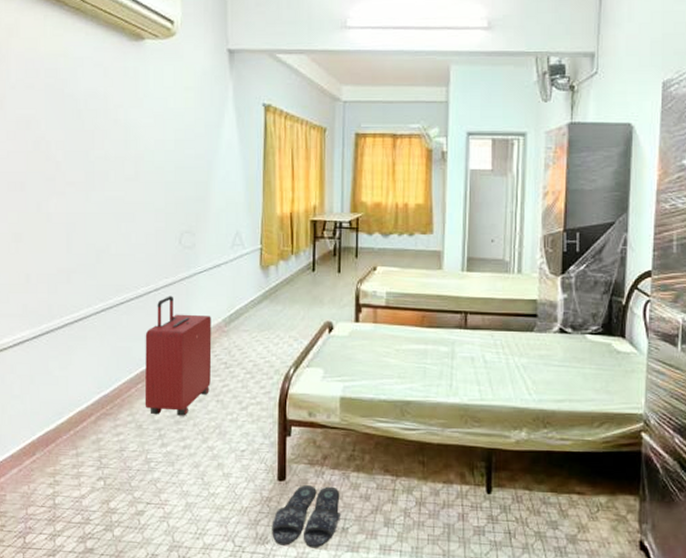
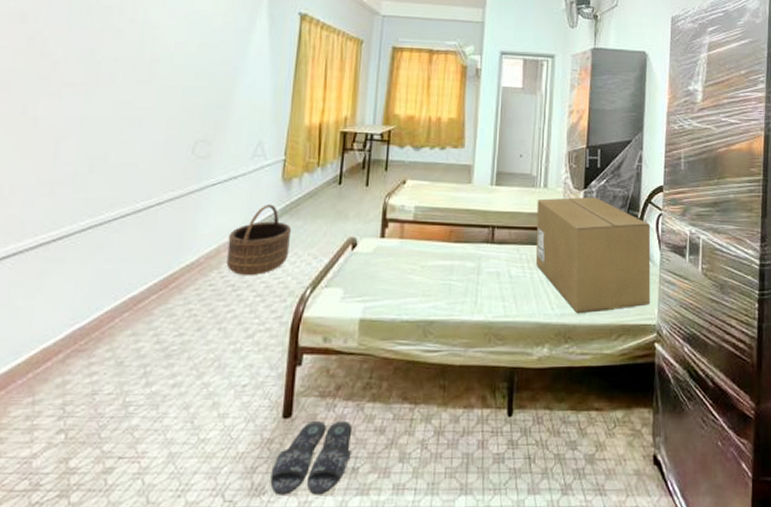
suitcase: present [144,296,212,416] -> none [129,210,221,349]
basket: none [218,290,273,354] -> present [226,204,292,275]
box: none [511,282,637,401] -> present [535,196,651,314]

